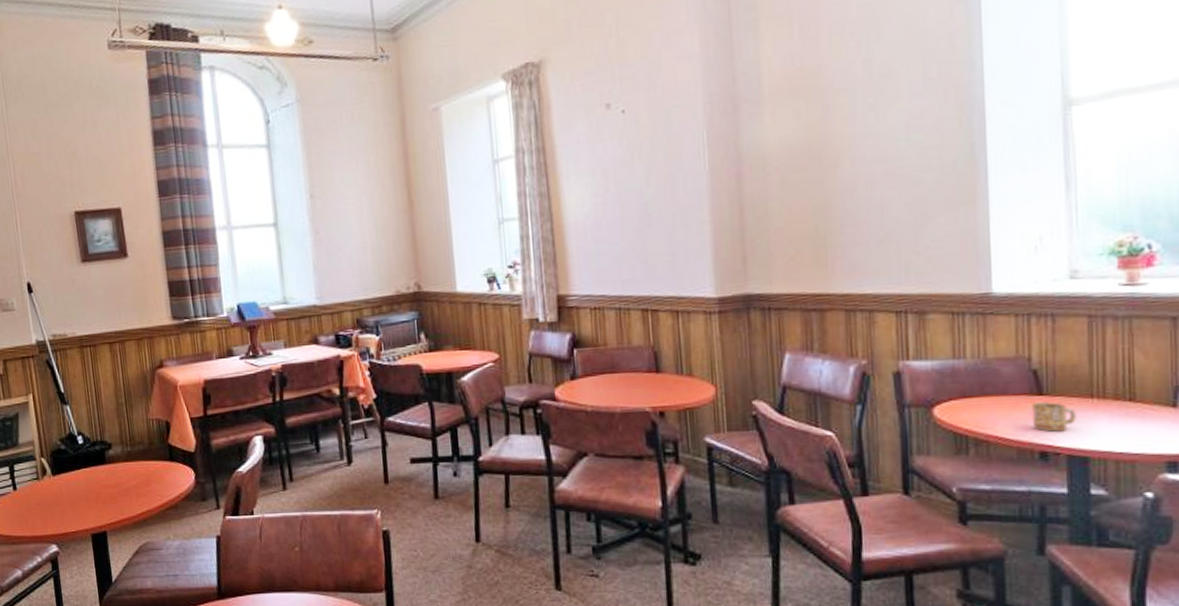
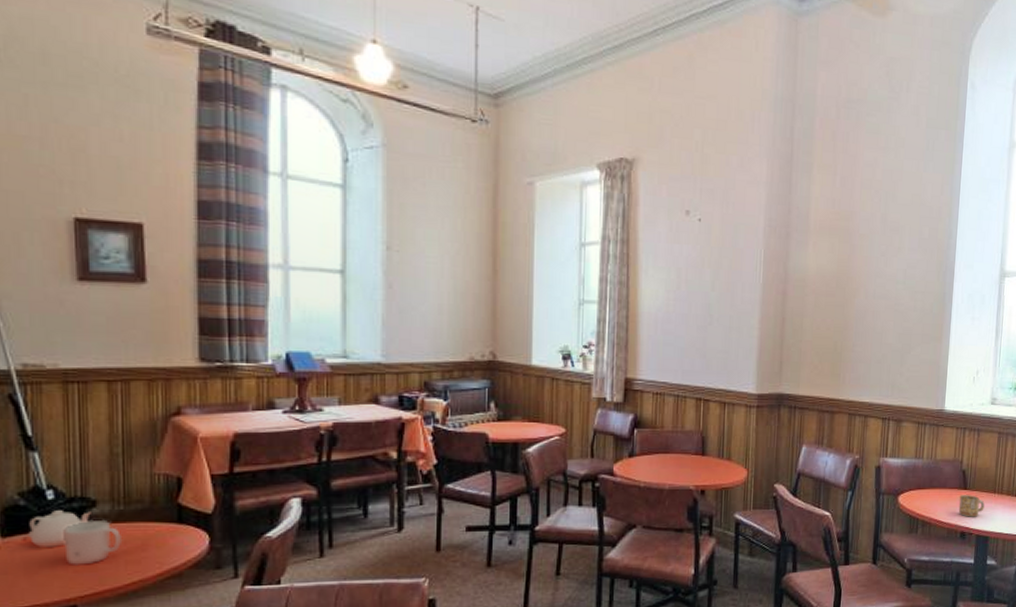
teapot: none [69,452,109,483] -> present [28,510,91,547]
mug: none [91,459,133,498] -> present [63,519,123,565]

